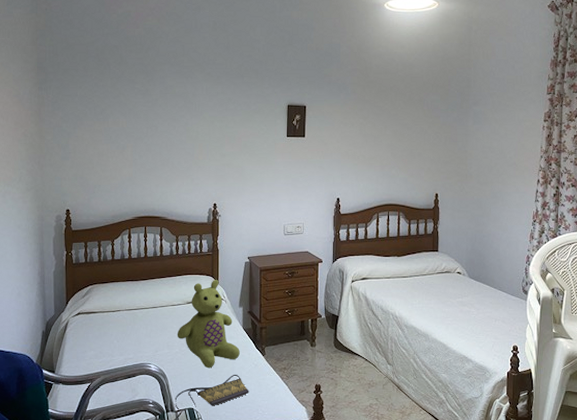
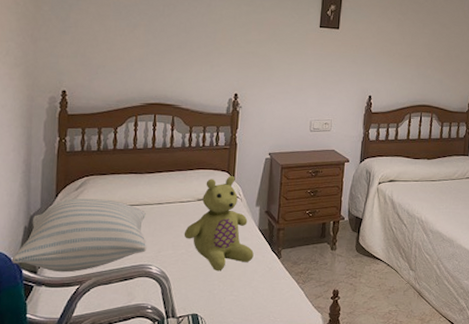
pillow: none [33,305,146,372] -> present [11,198,147,273]
handbag: present [175,374,249,411] -> none [176,278,261,317]

